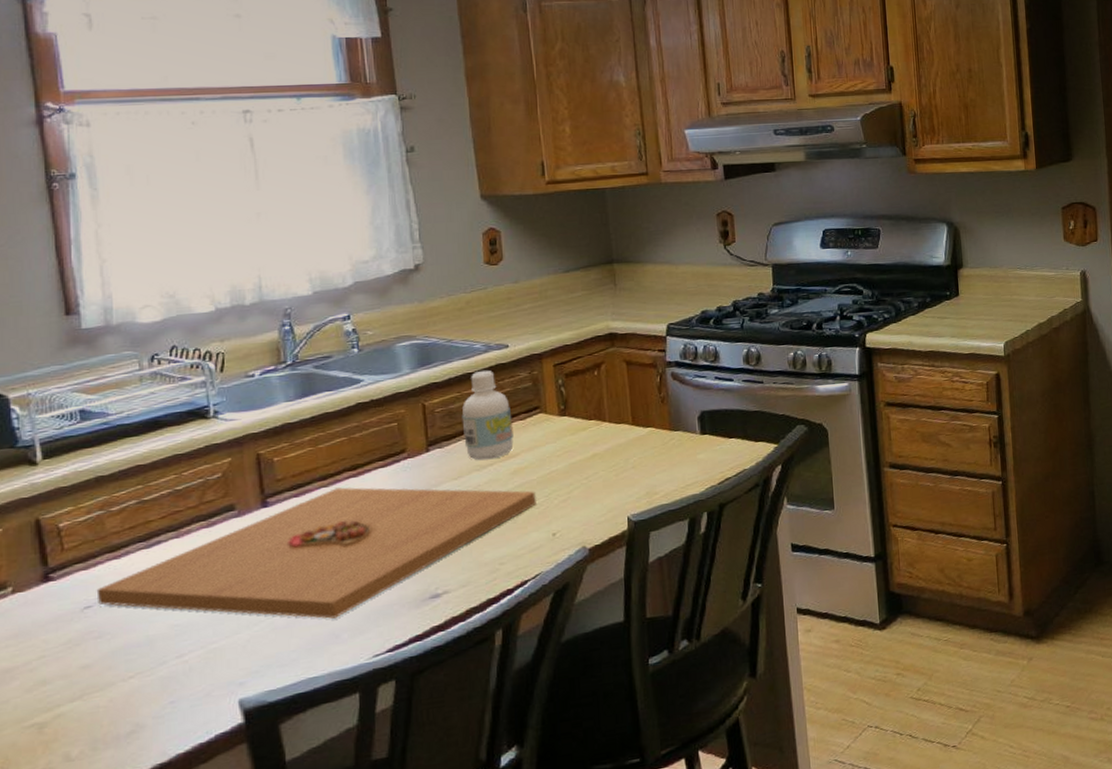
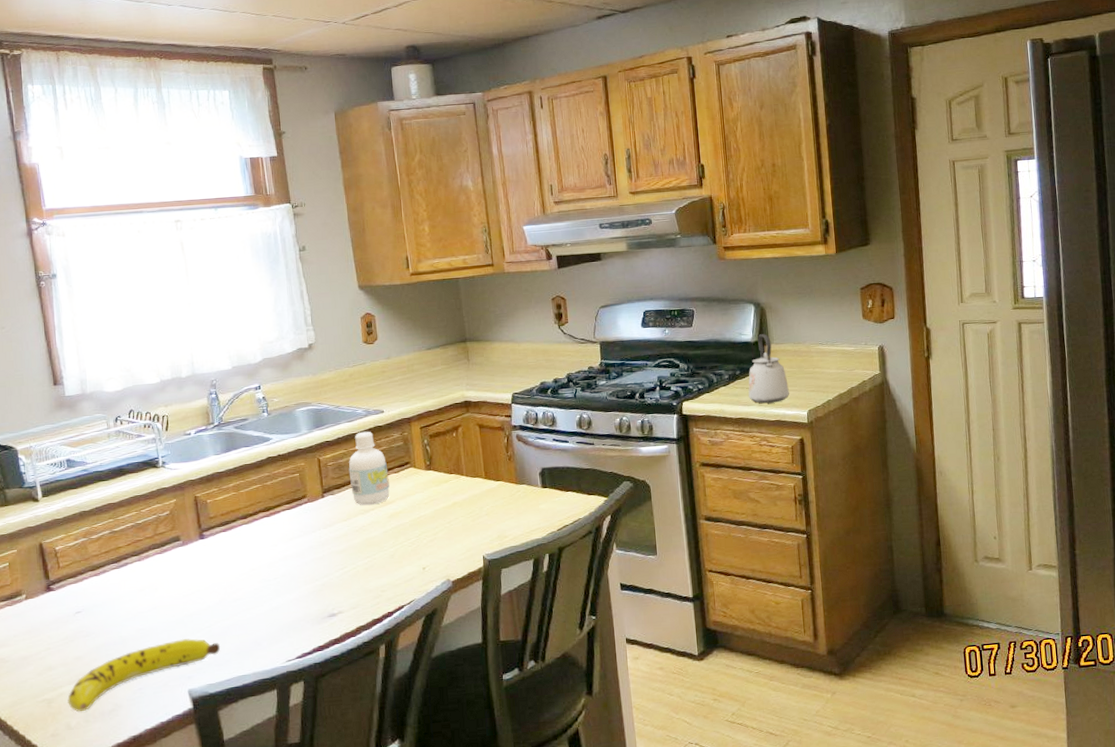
fruit: none [67,634,286,738] -> present [67,638,221,713]
platter: present [96,487,536,619] -> none [83,525,409,630]
kettle: none [939,256,985,335] -> present [748,334,789,404]

